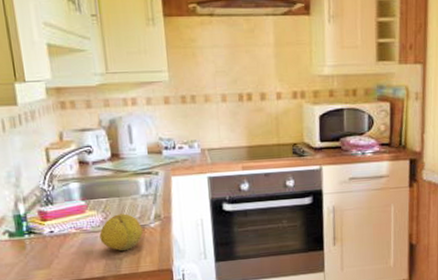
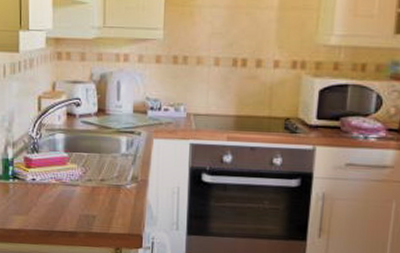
fruit: present [99,213,143,251] -> none [77,170,118,209]

